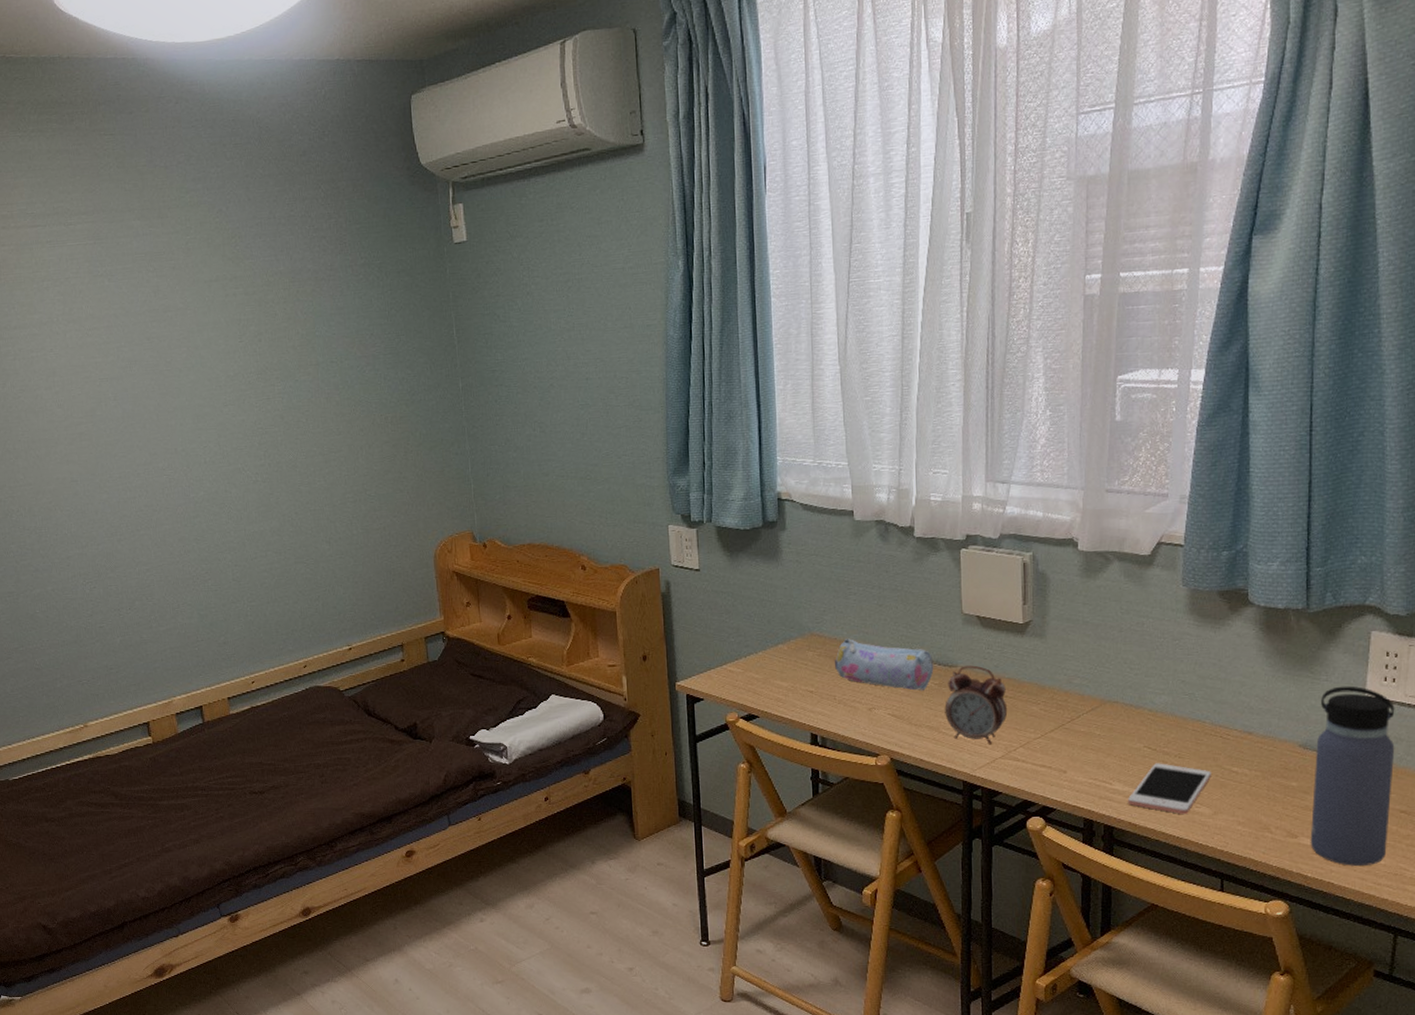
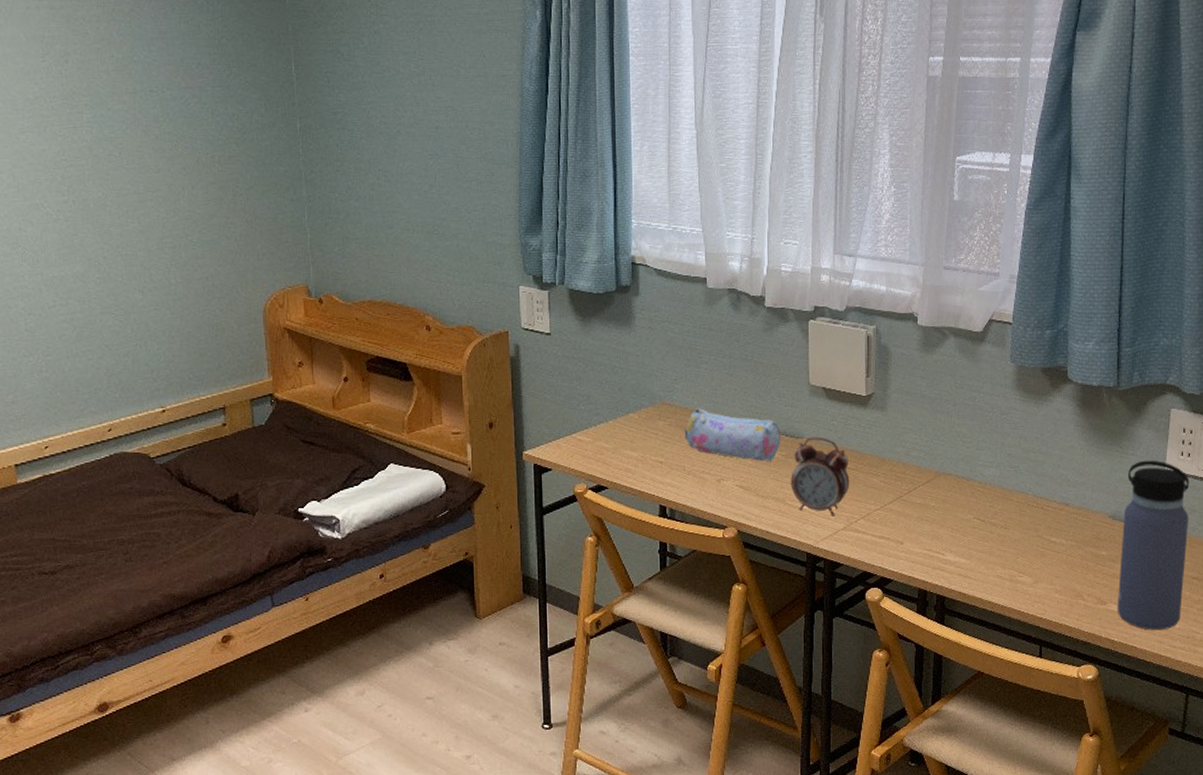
cell phone: present [1128,763,1211,815] -> none [959,534,1033,584]

